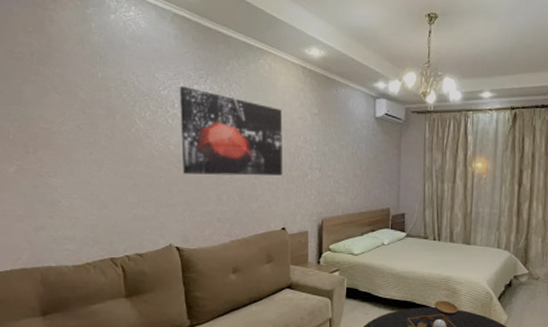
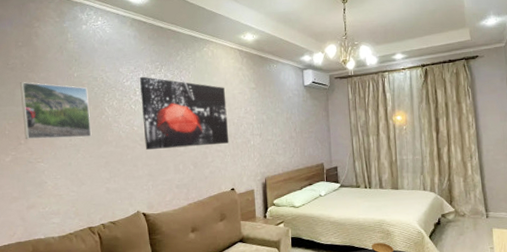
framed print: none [29,77,118,153] -> present [20,82,92,140]

